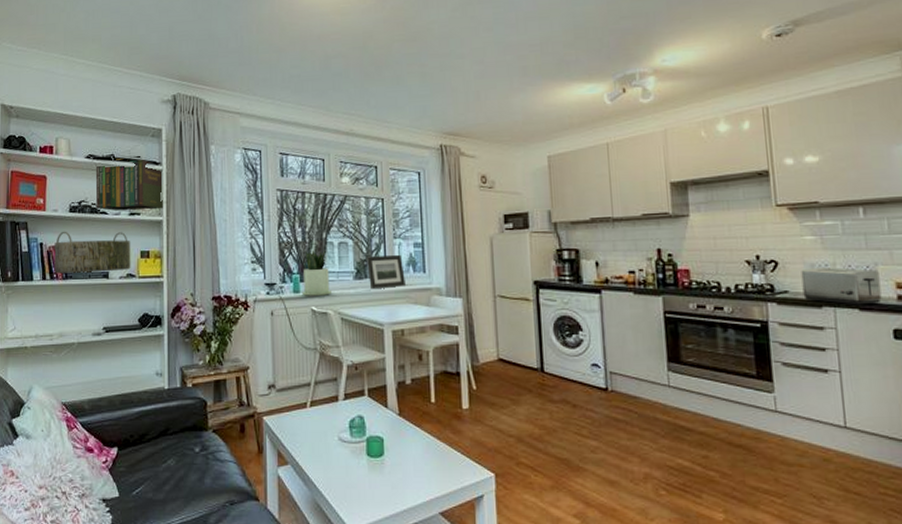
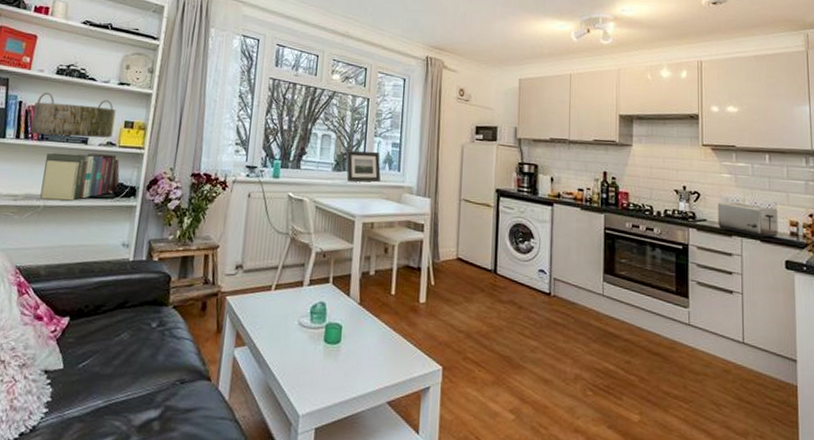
books: none [72,286,145,336] -> present [40,152,120,201]
books: present [95,157,164,212] -> none [85,27,161,83]
planter: present [302,250,333,296] -> none [281,139,311,183]

